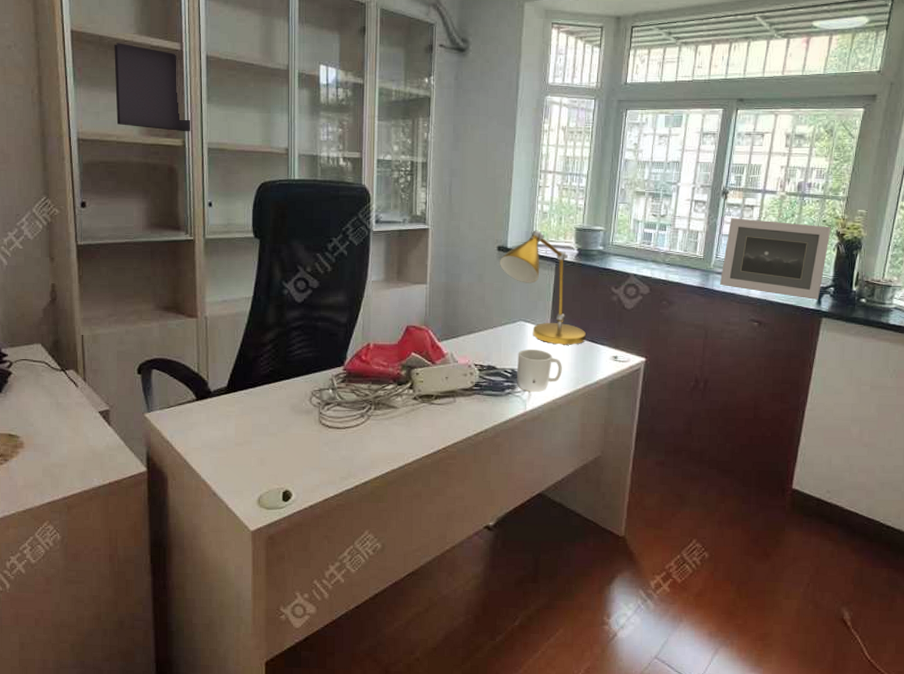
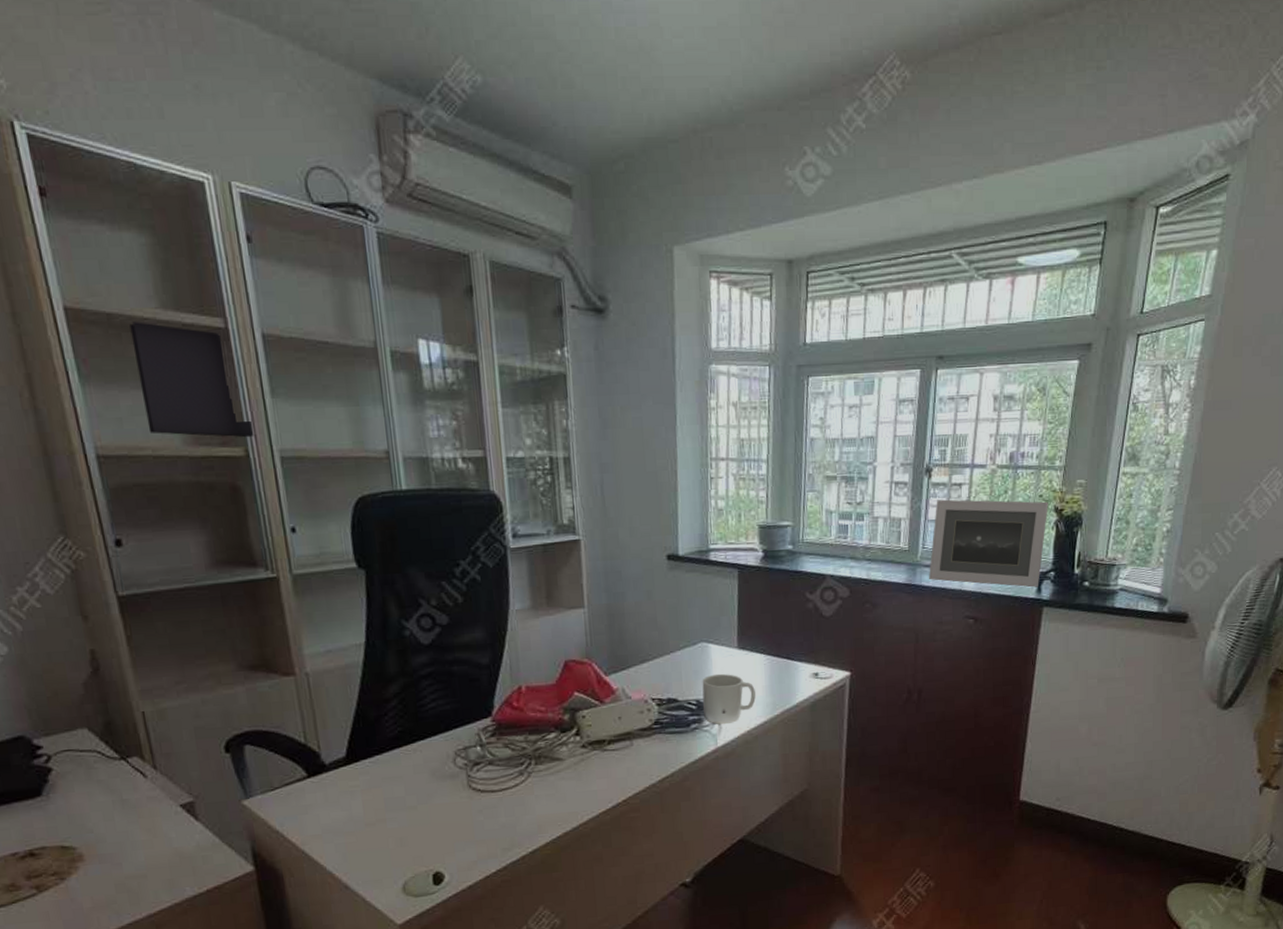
desk lamp: present [500,230,586,345] -> none [671,531,780,666]

